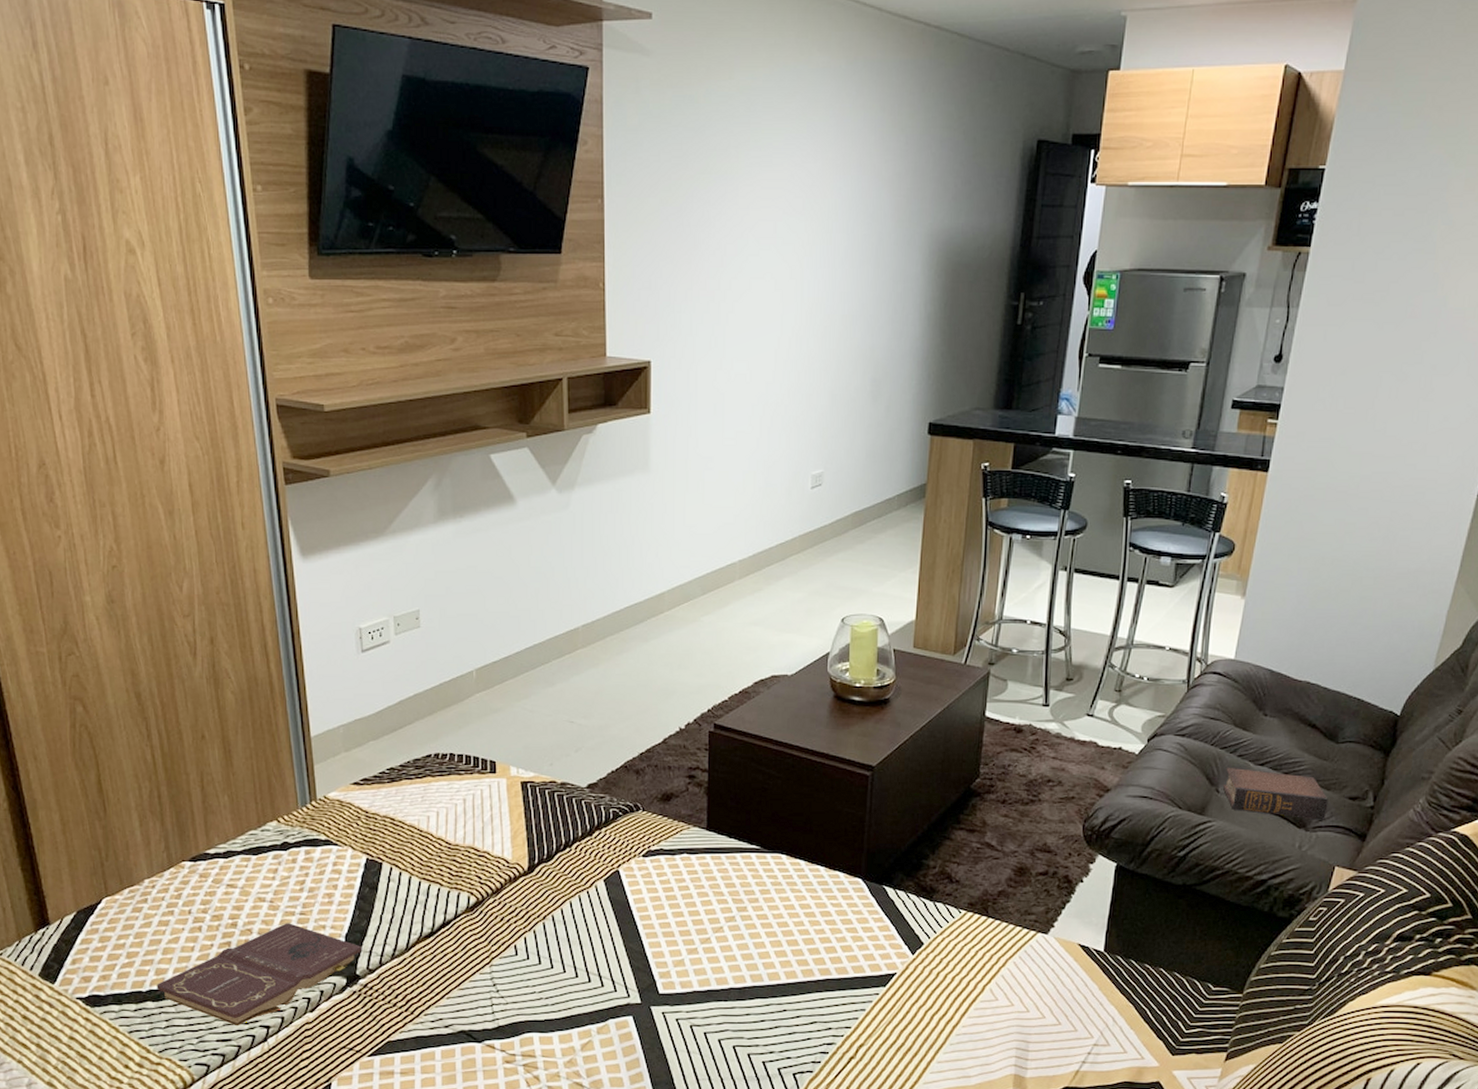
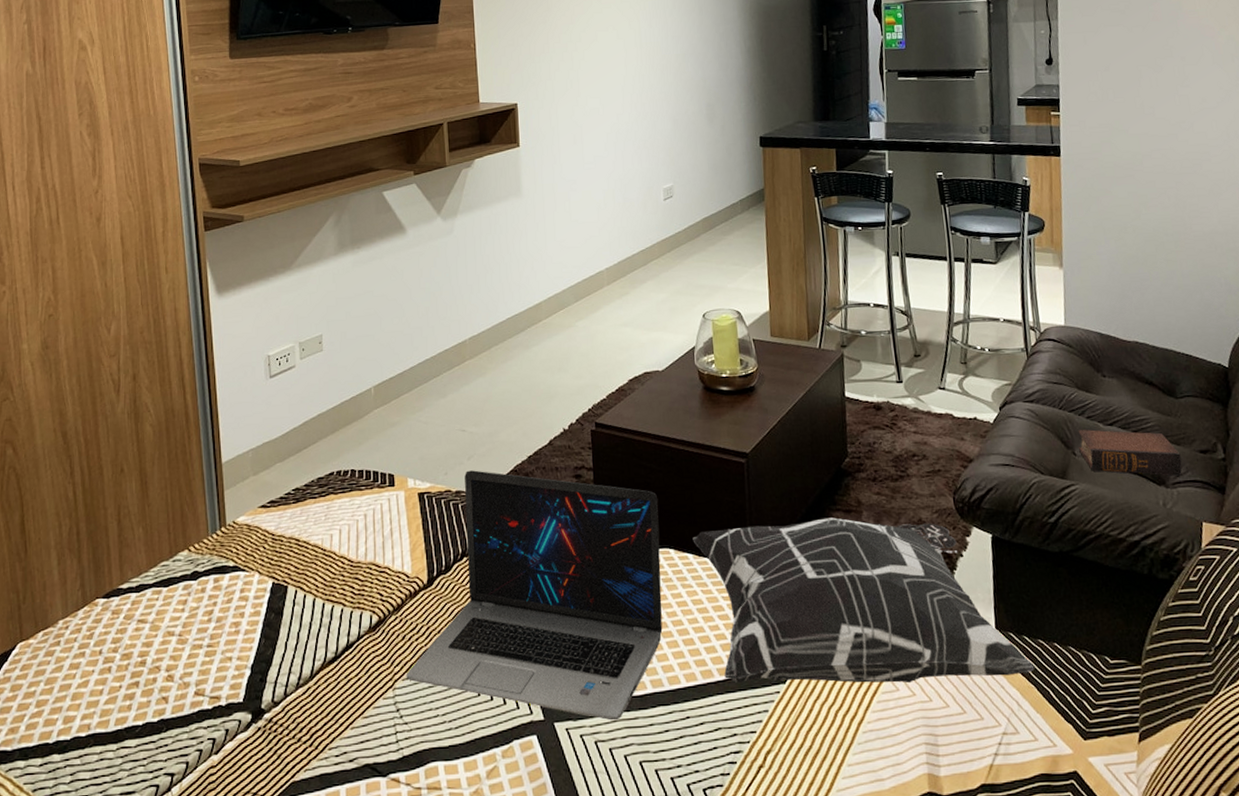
book: present [156,923,361,1026] -> none [64,657,266,776]
laptop: none [503,763,775,1008] -> present [406,470,663,721]
decorative pillow: none [806,836,1137,995] -> present [692,517,1035,684]

